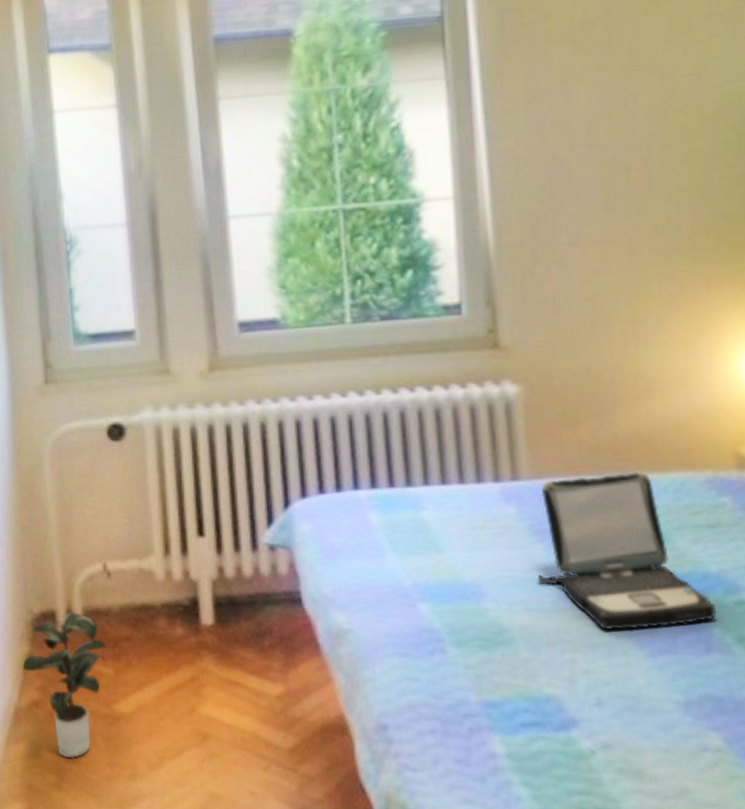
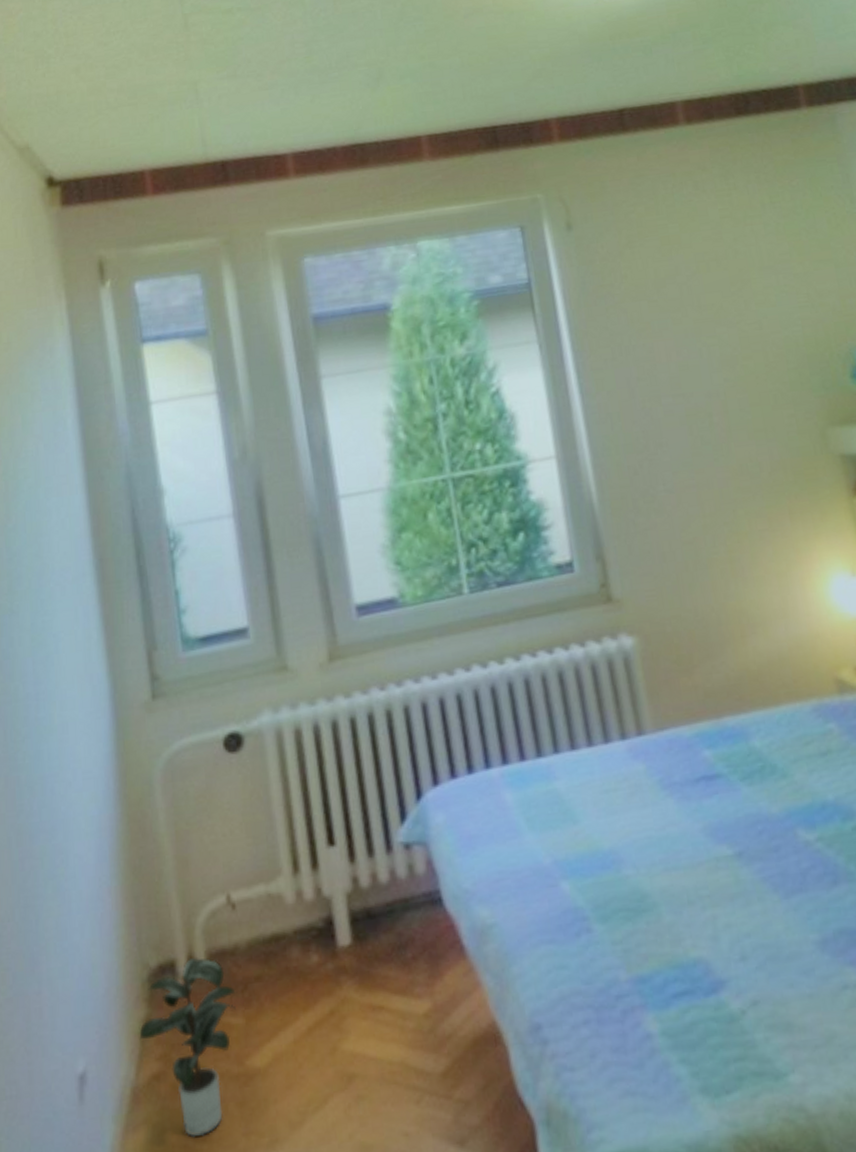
laptop: present [537,472,717,630] -> none [666,709,839,878]

